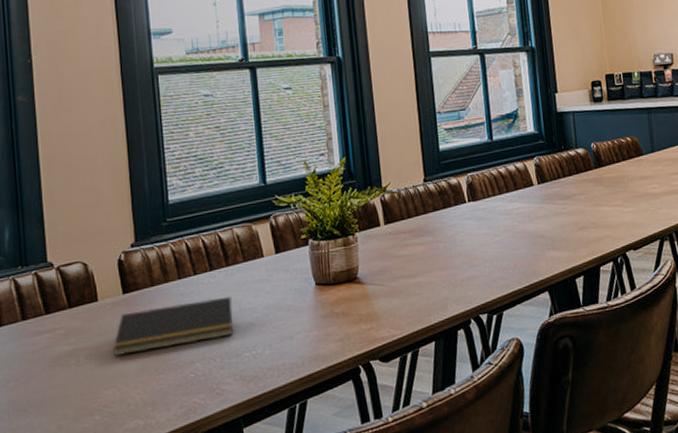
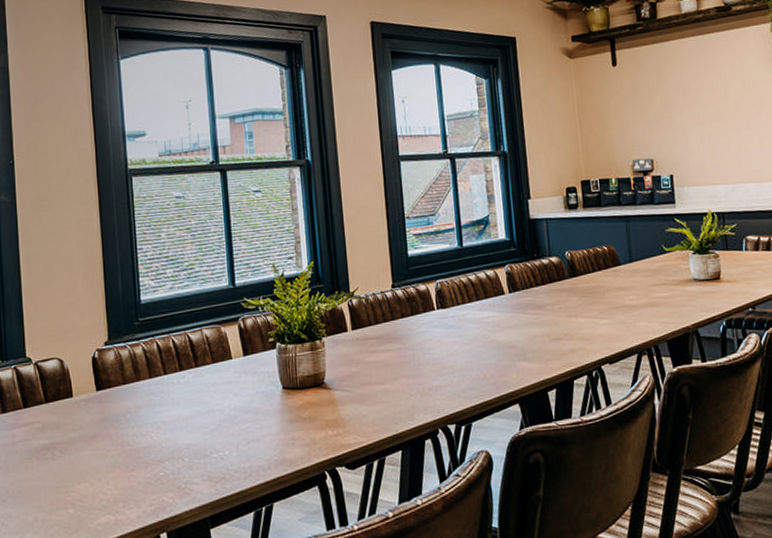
notepad: present [113,296,233,357] -> none [86,397,202,452]

